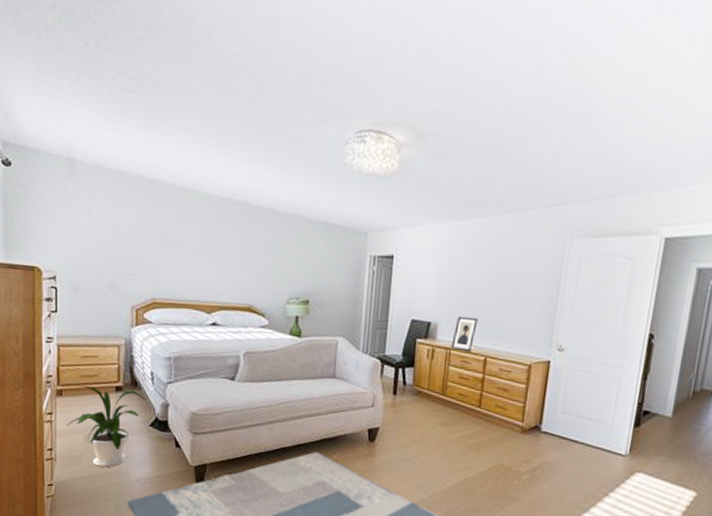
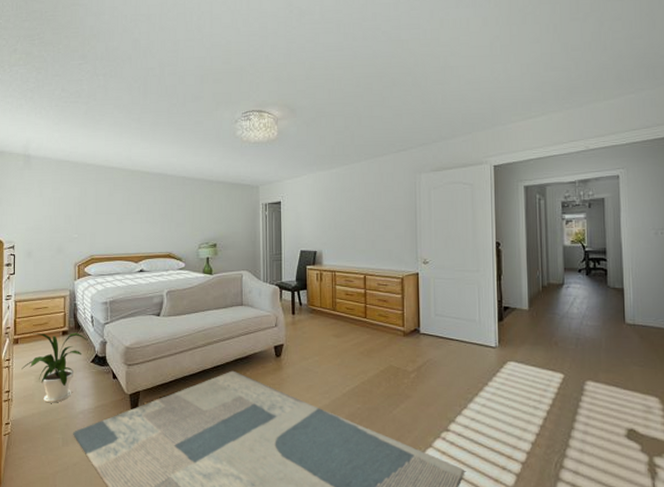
picture frame: present [451,316,478,351] -> none [335,243,354,271]

